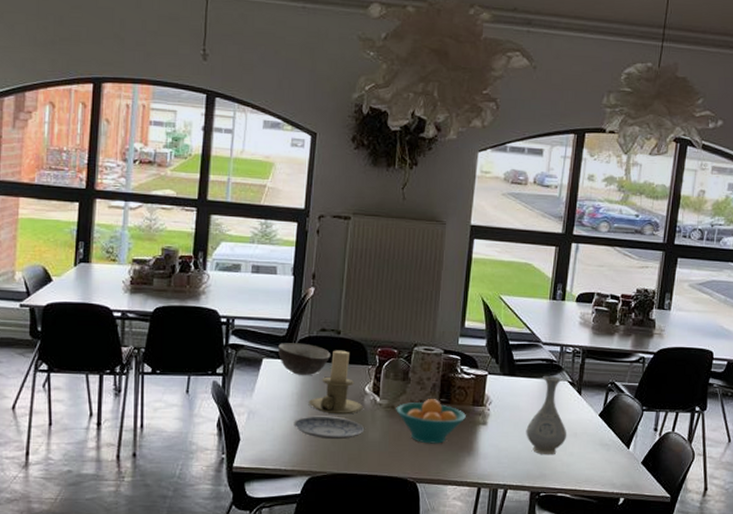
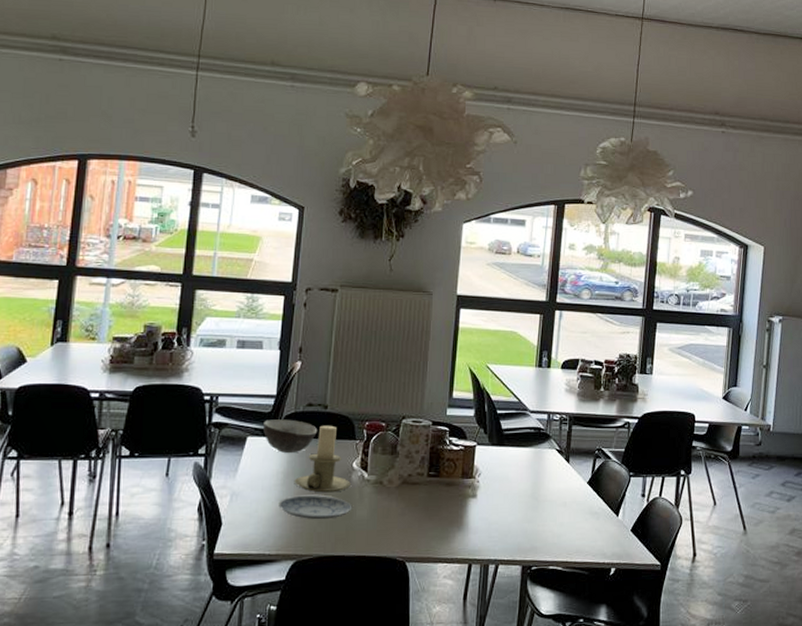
fruit bowl: present [396,399,466,444] -> none [384,472,455,520]
vase: present [526,375,567,455] -> none [516,444,557,527]

